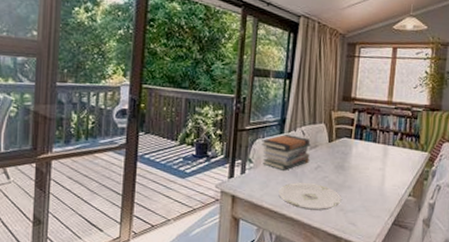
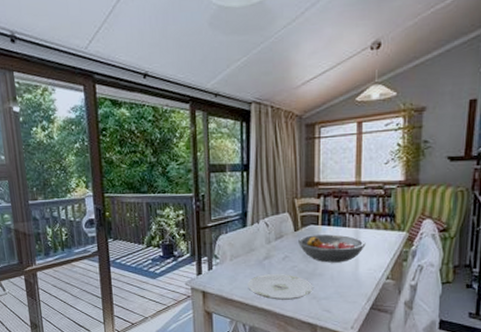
book stack: present [261,135,311,171] -> none [225,228,276,264]
fruit bowl: none [331,147,393,177] -> present [298,234,366,263]

